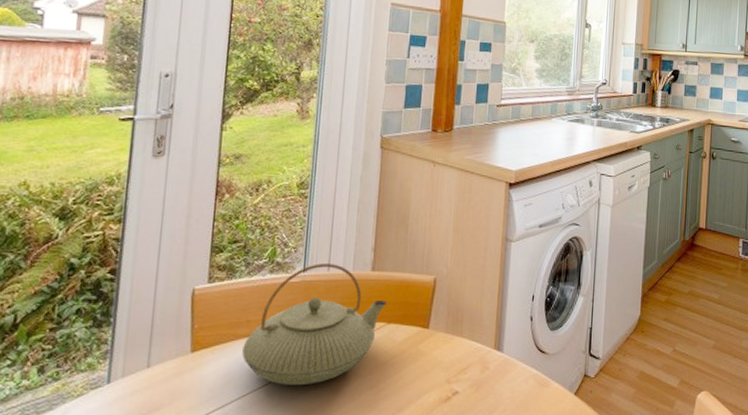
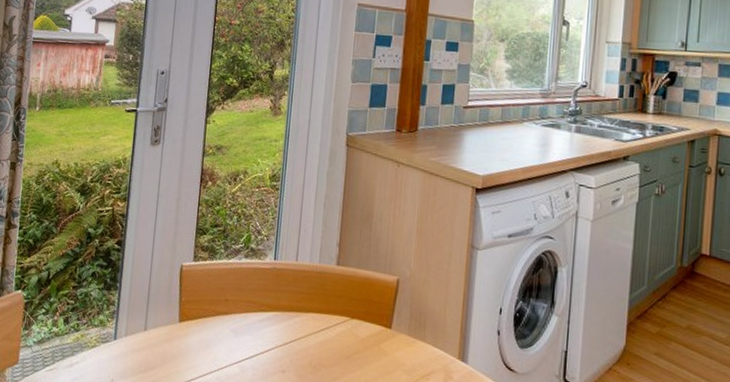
teapot: present [242,263,387,385] -> none [221,253,351,367]

